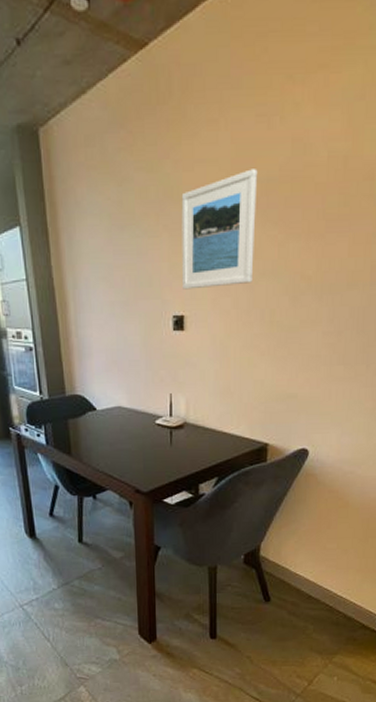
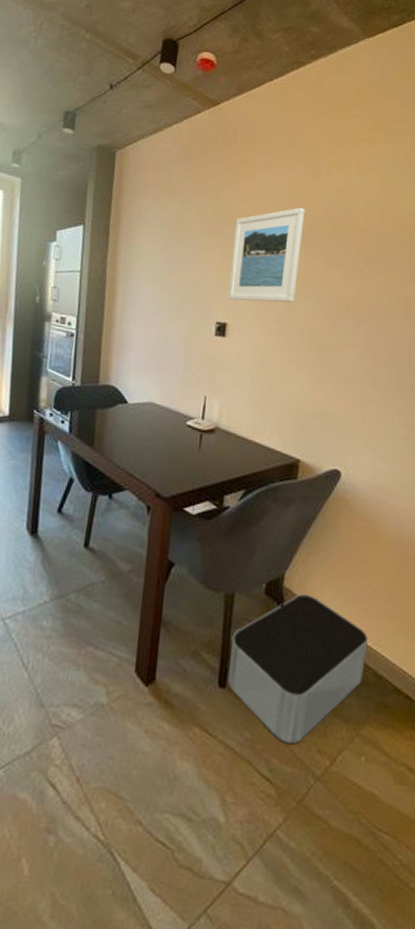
storage bin: none [217,560,338,674] -> present [227,594,368,745]

